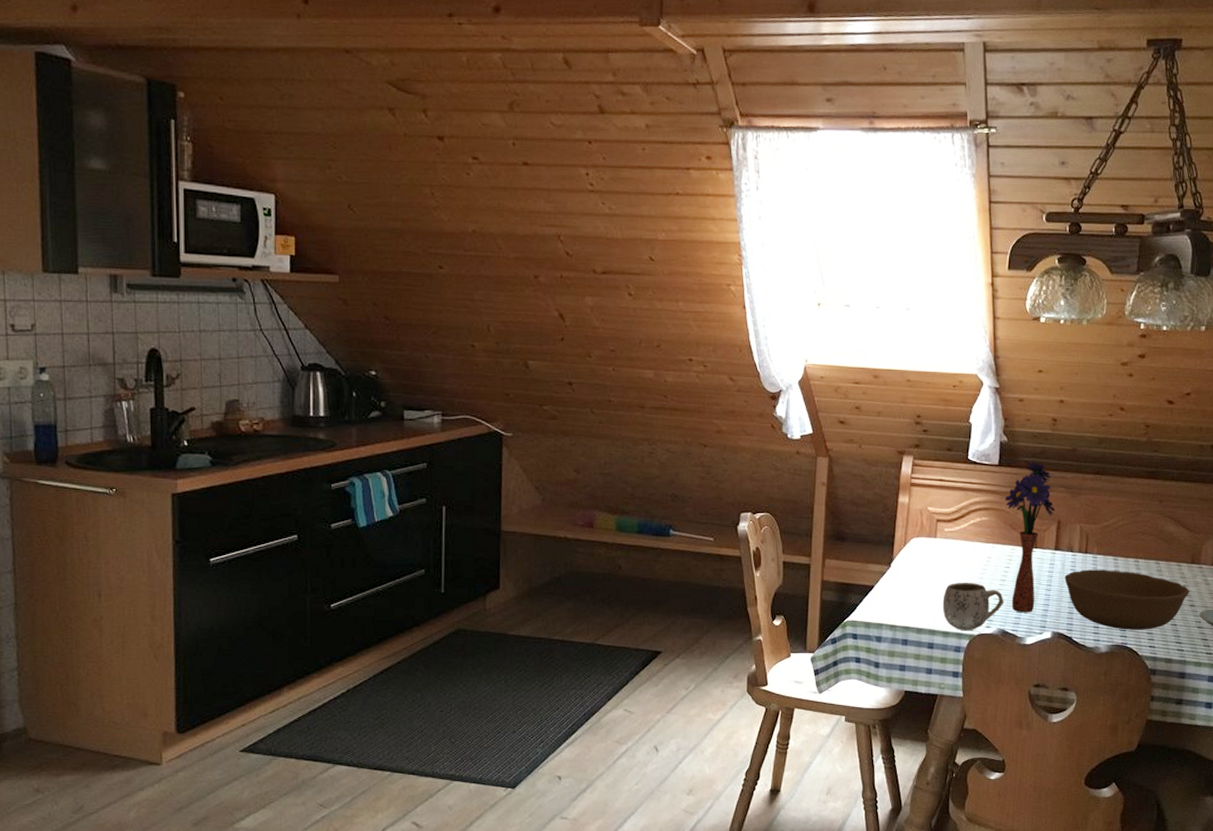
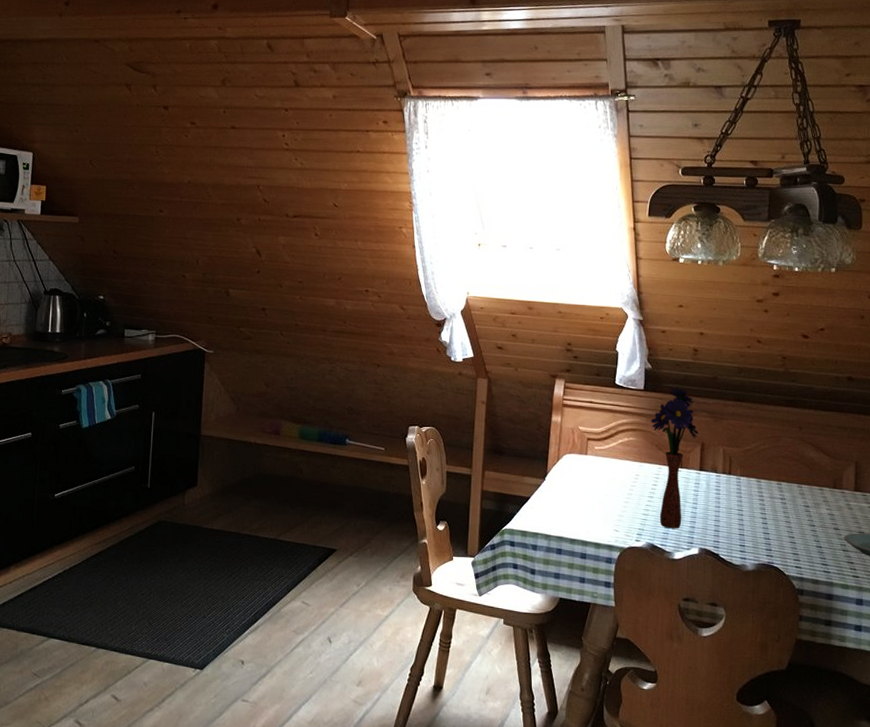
mug: present [942,582,1004,631] -> none [594,497,653,544]
bowl: present [1064,570,1190,630] -> none [710,490,833,551]

